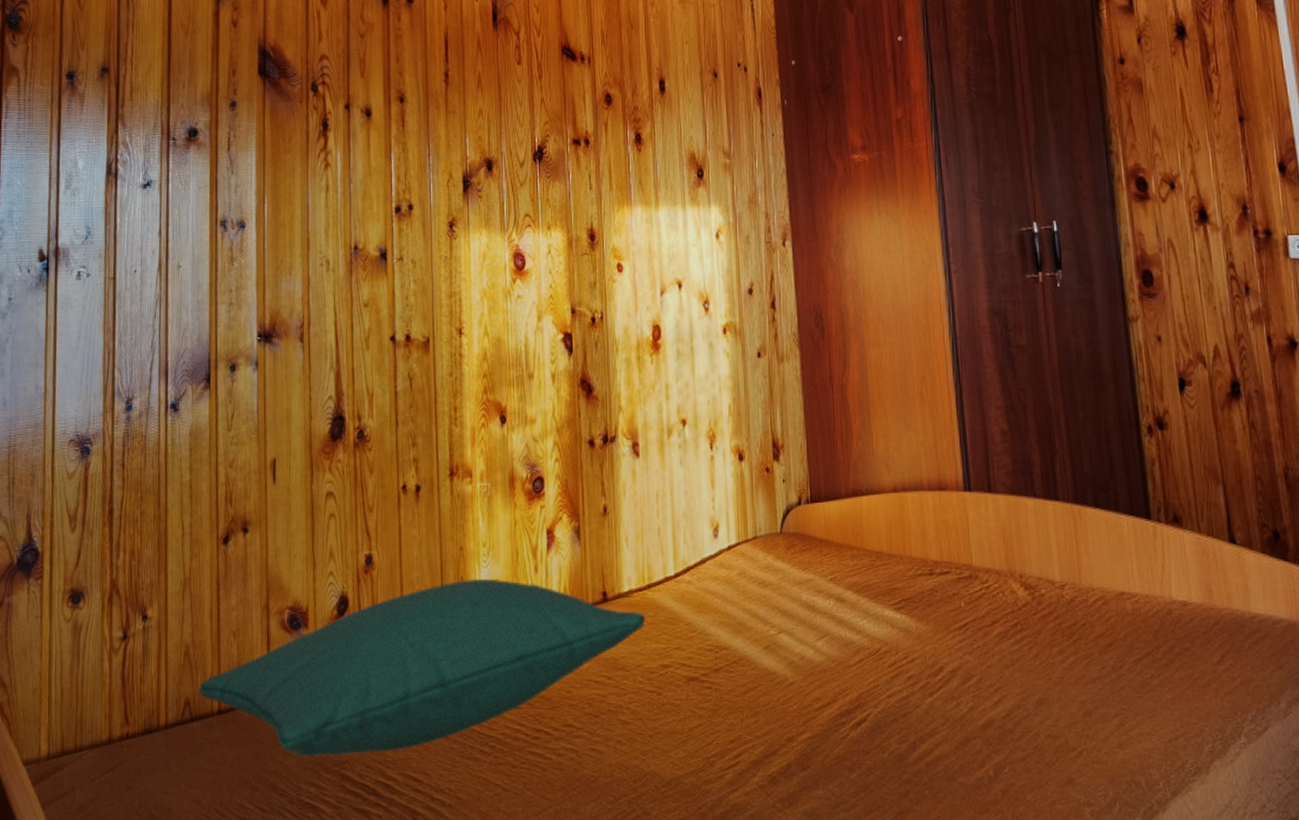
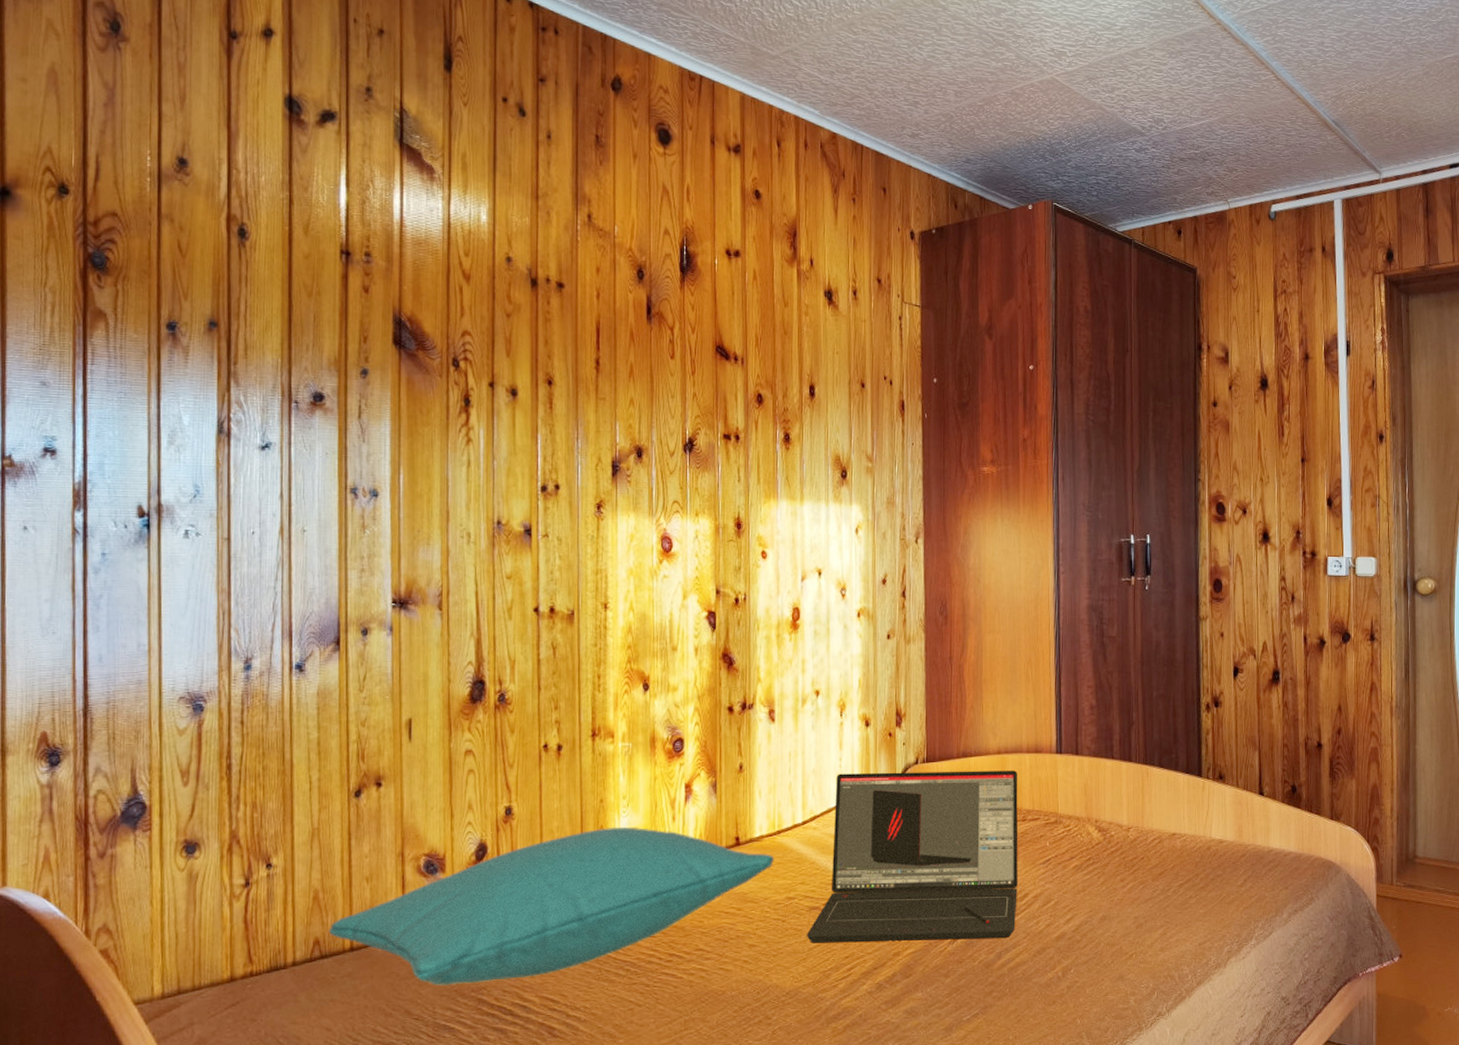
laptop: none [685,512,931,724] -> present [806,771,1018,943]

